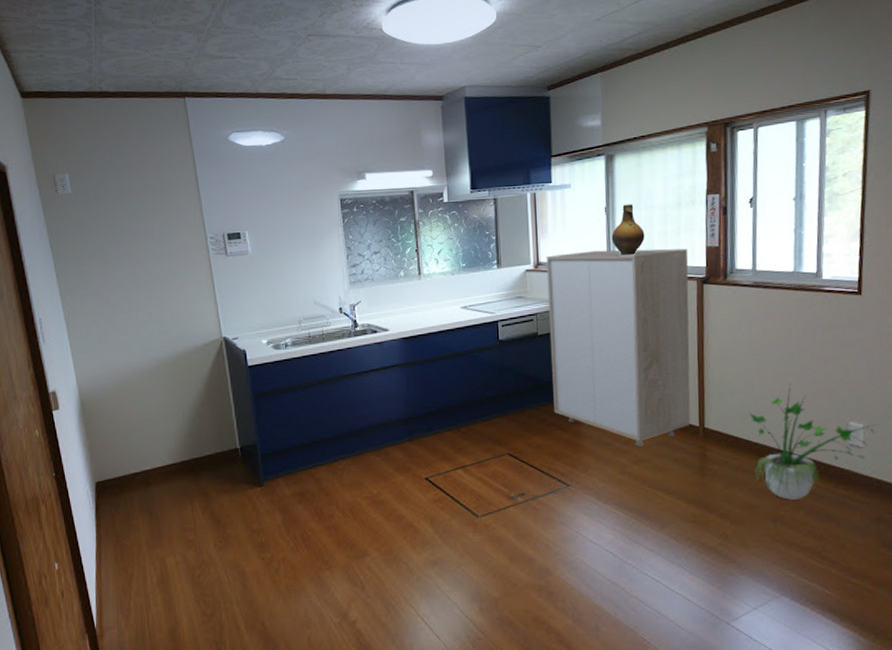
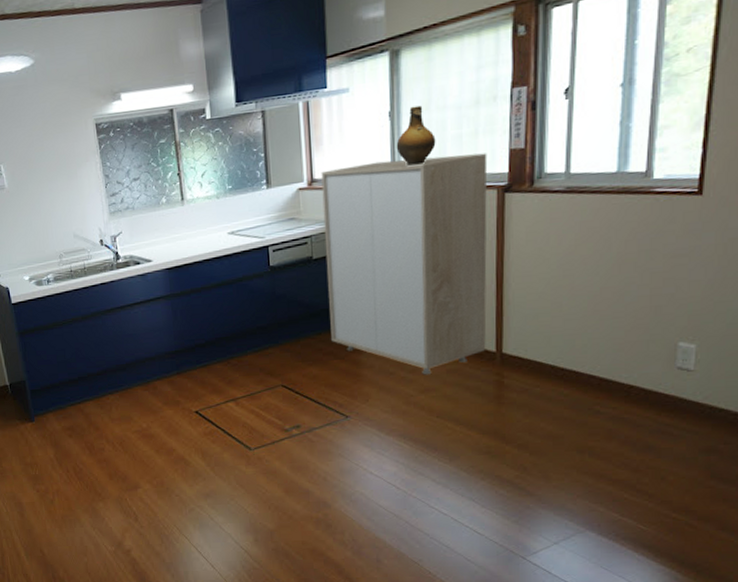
potted plant: present [749,383,878,500] -> none [556,300,714,429]

